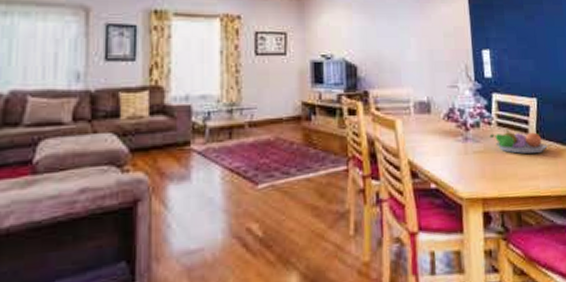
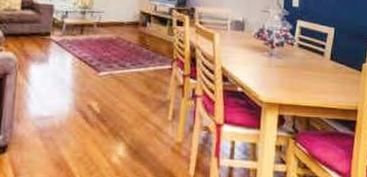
fruit bowl: present [489,129,548,154] -> none [291,50,339,73]

